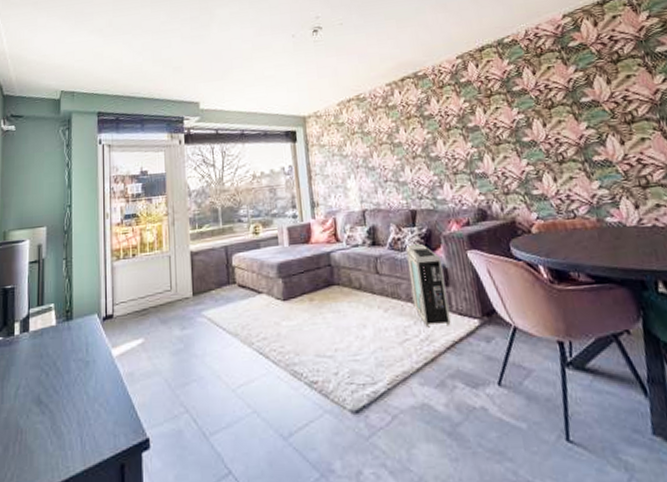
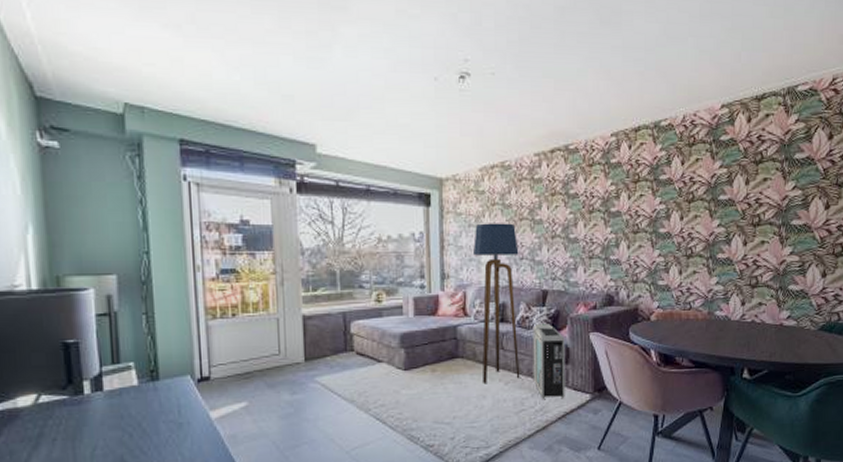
floor lamp: none [338,149,399,313] -> present [472,223,520,385]

